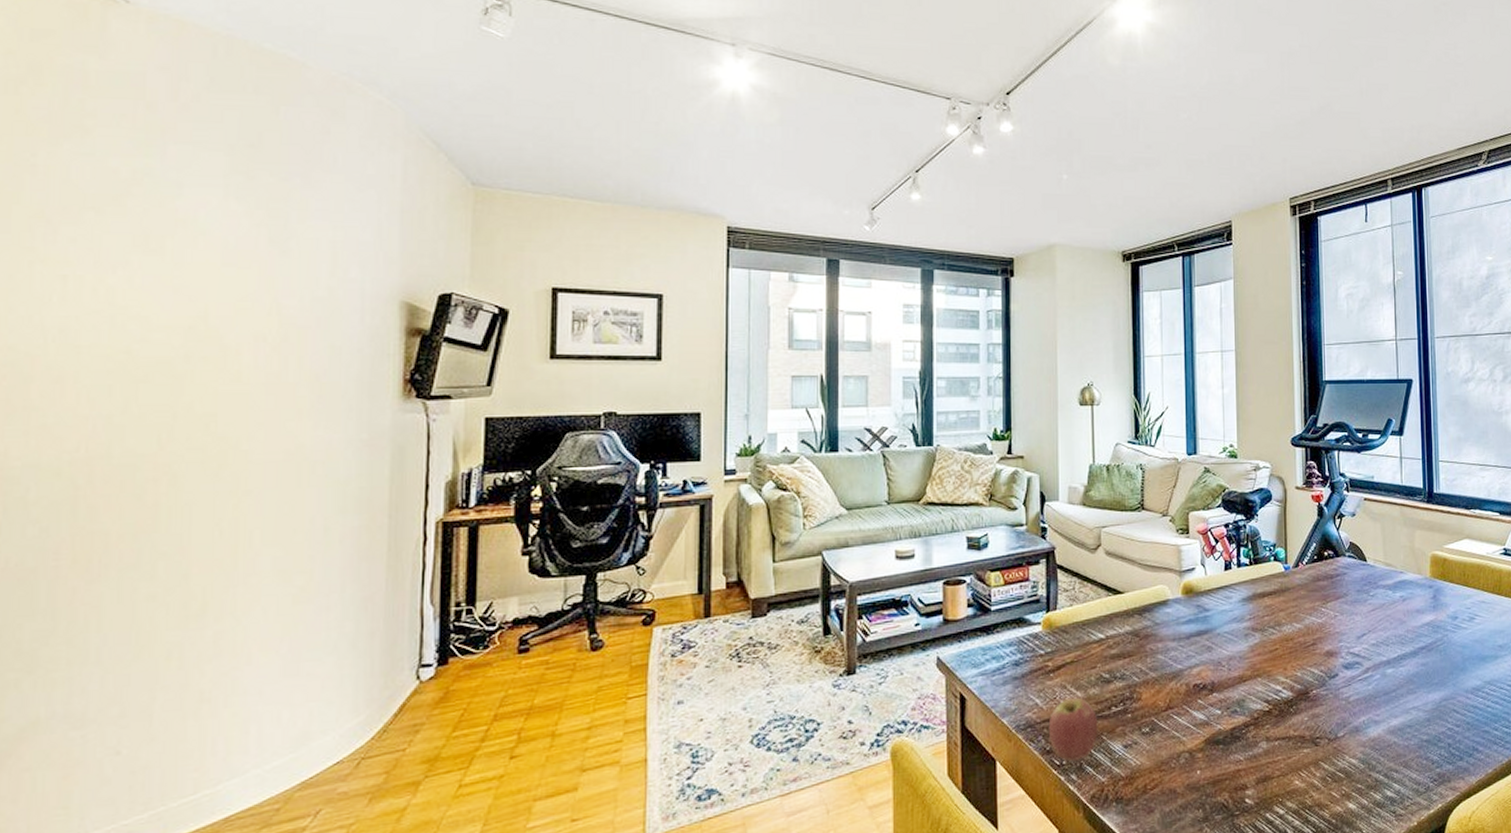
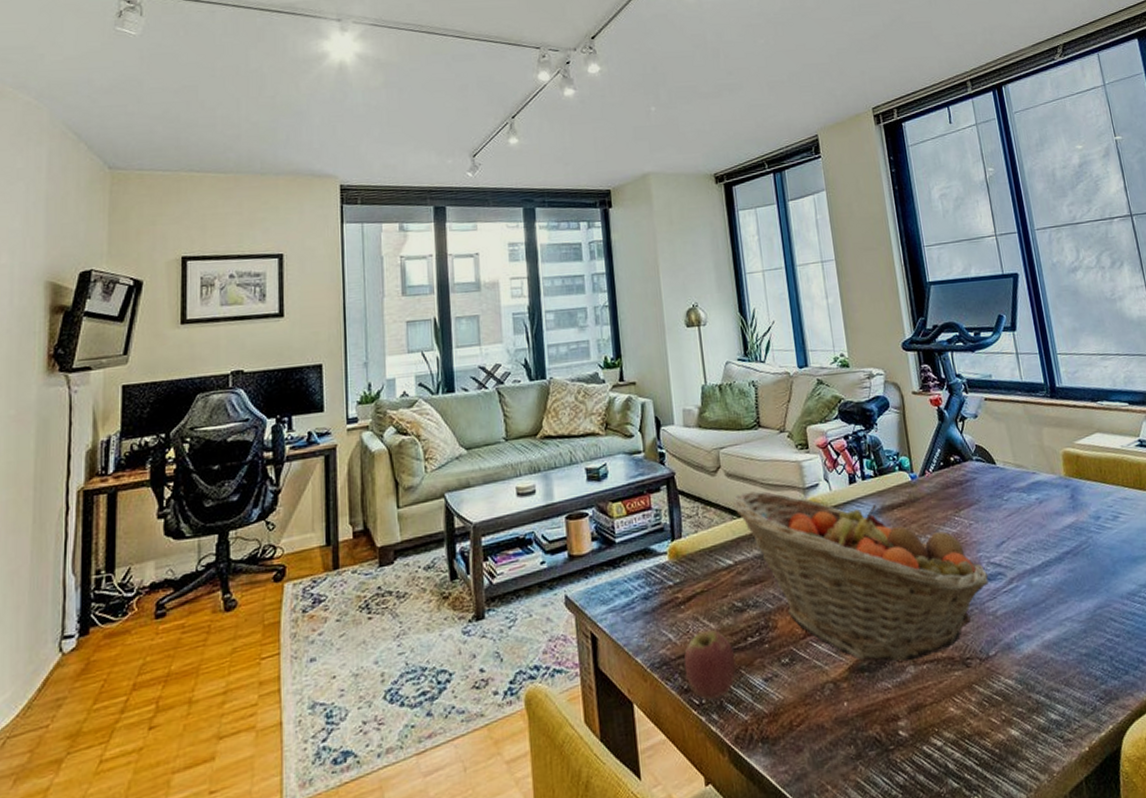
fruit basket: none [1110,571,1347,737] -> present [733,491,990,662]

